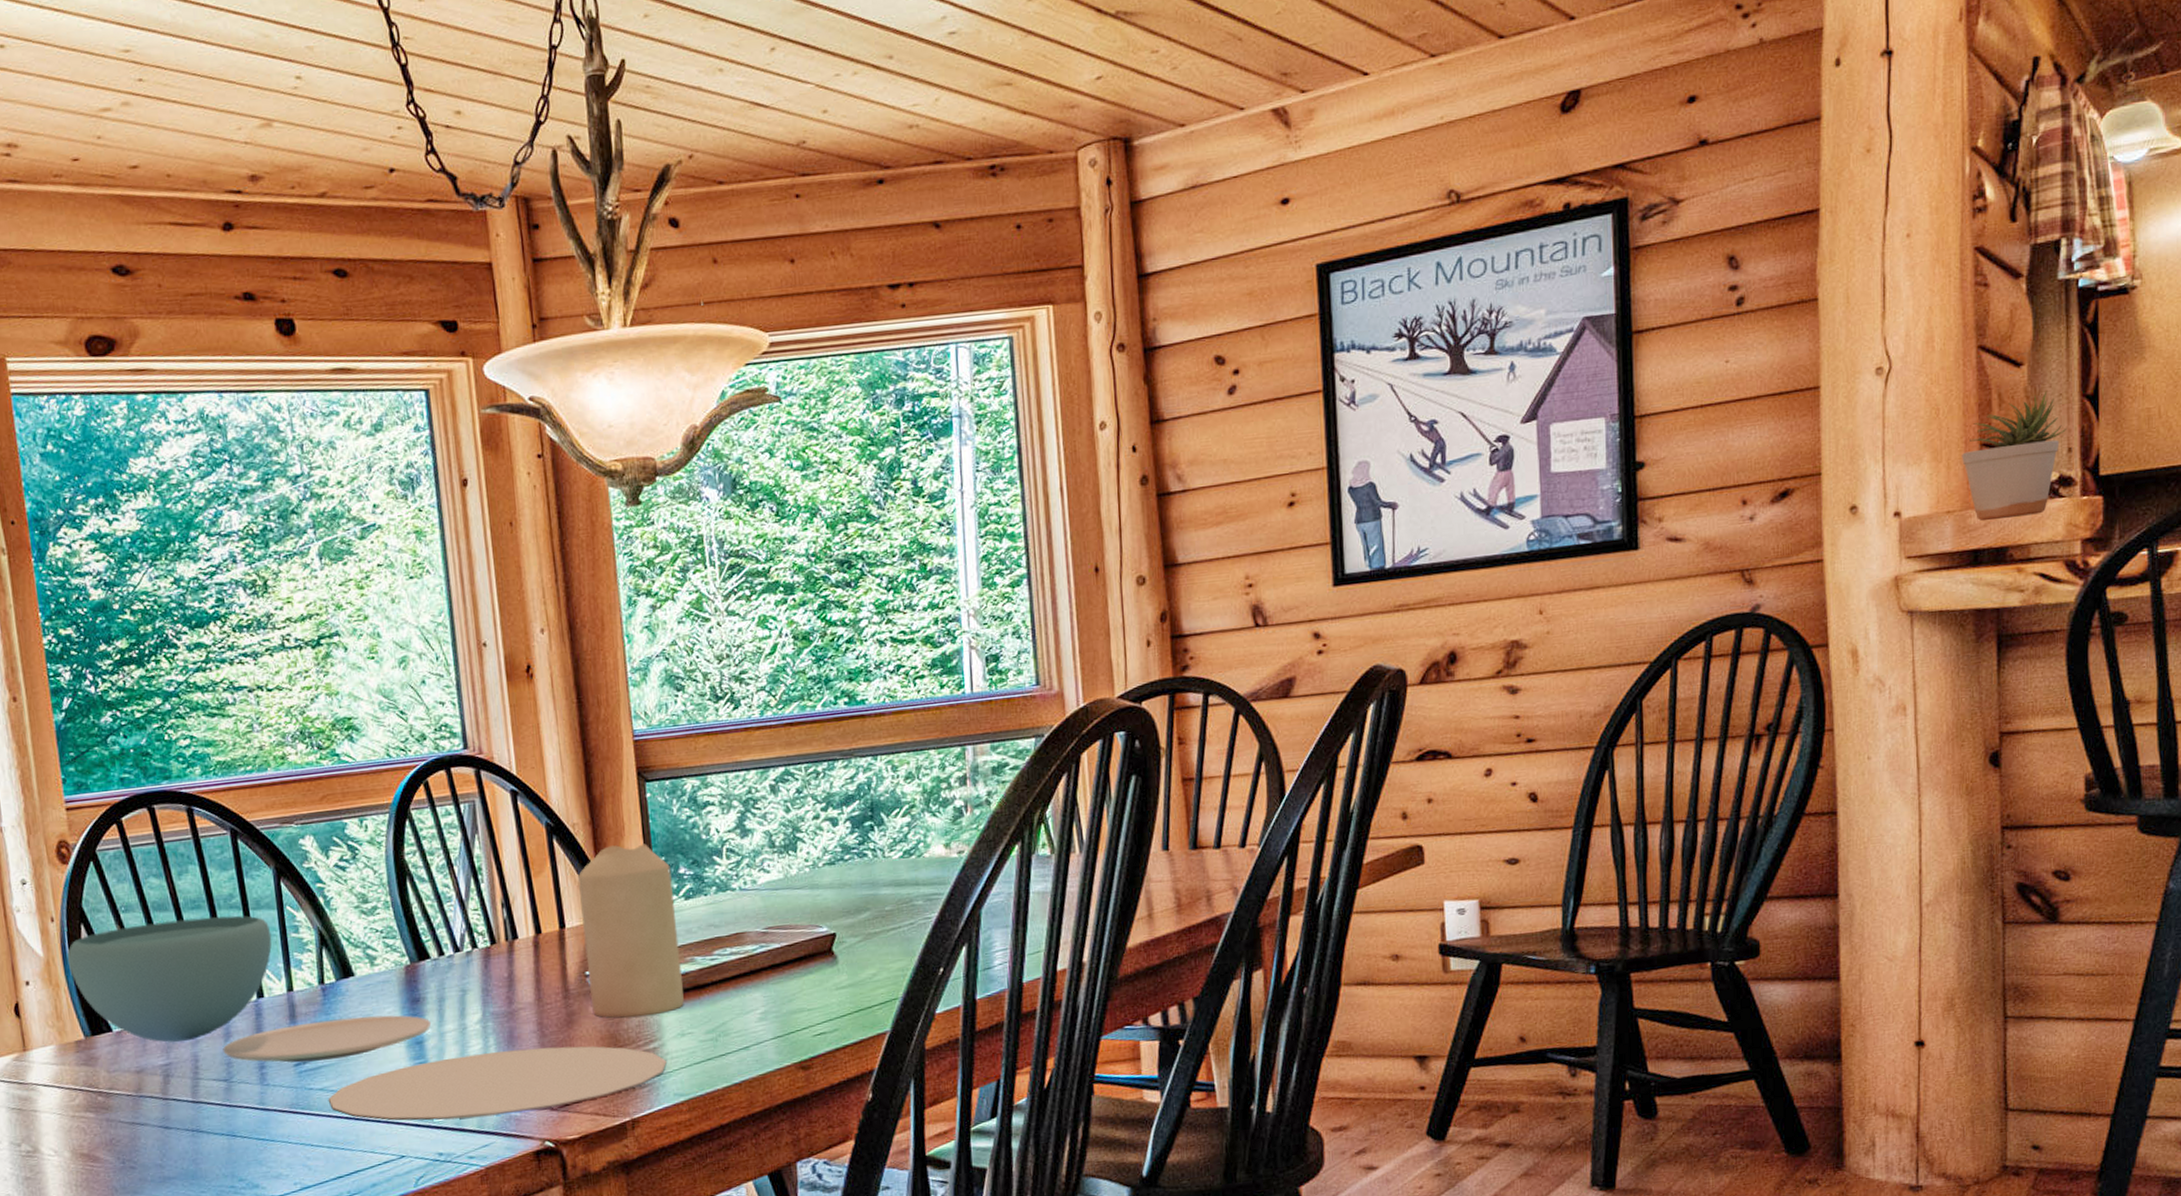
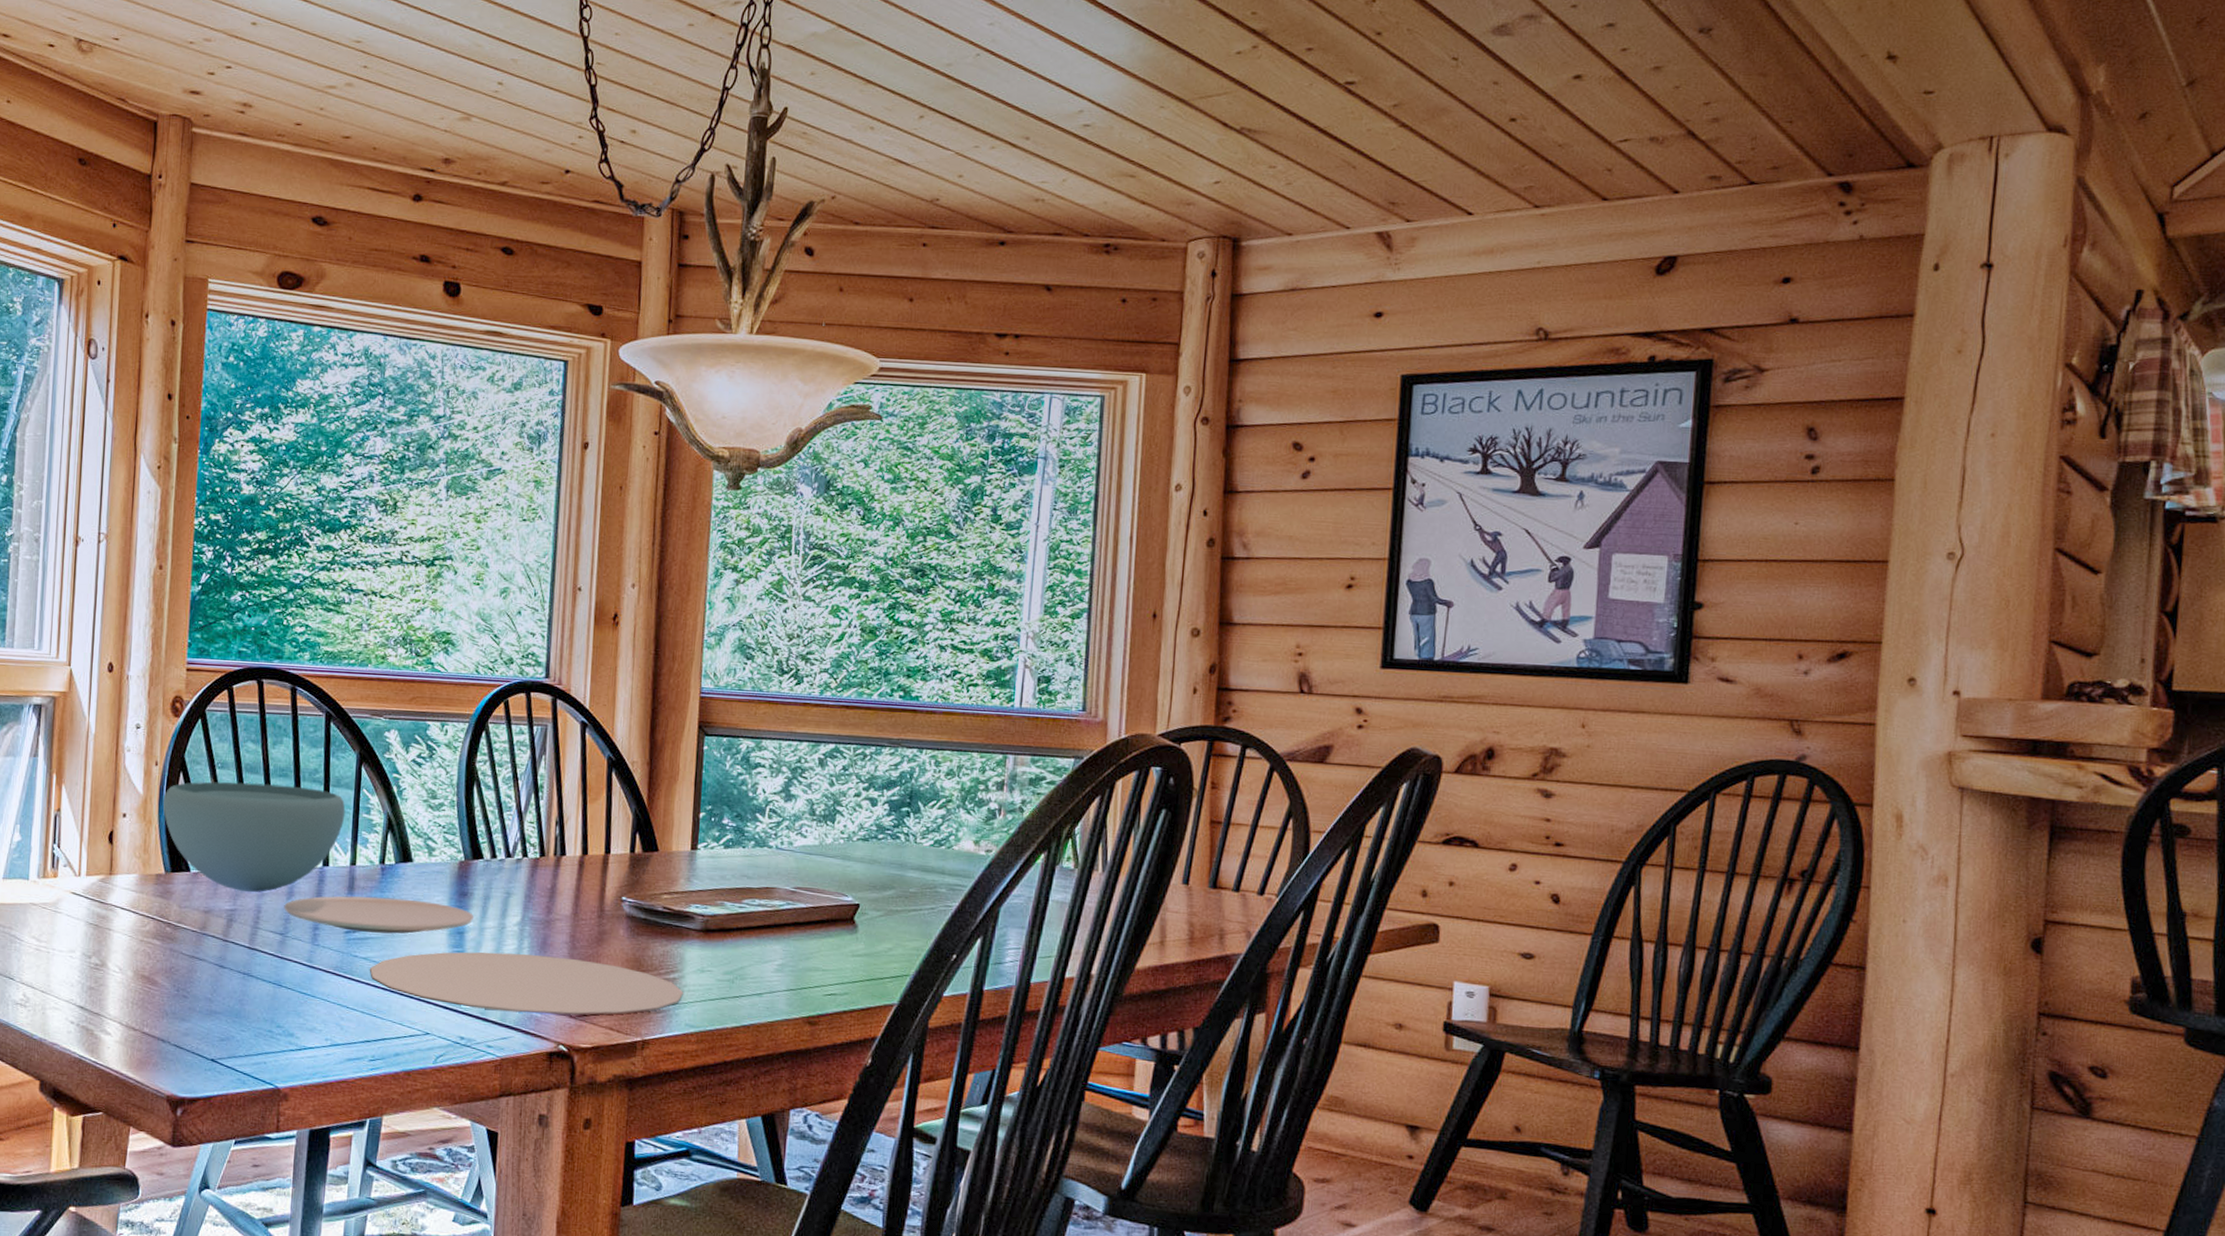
candle: present [577,843,684,1019] -> none [623,787,715,948]
potted plant: present [1962,391,2067,521] -> none [2029,601,2142,717]

